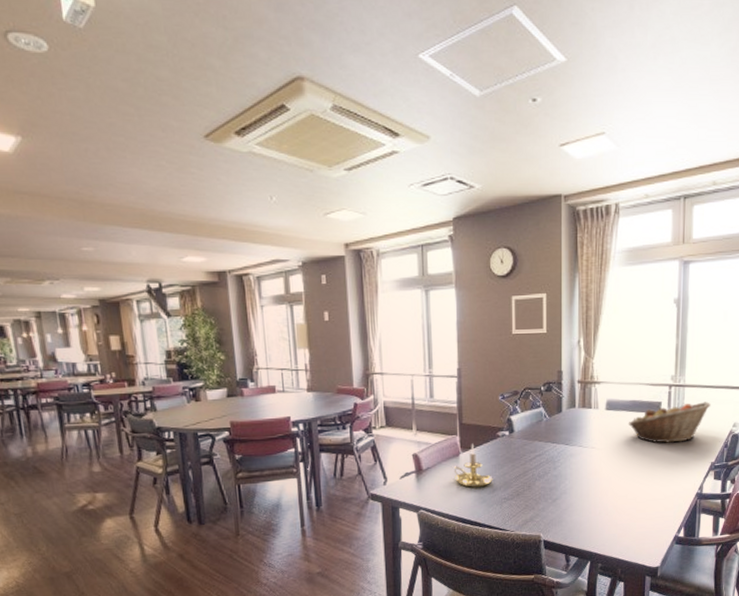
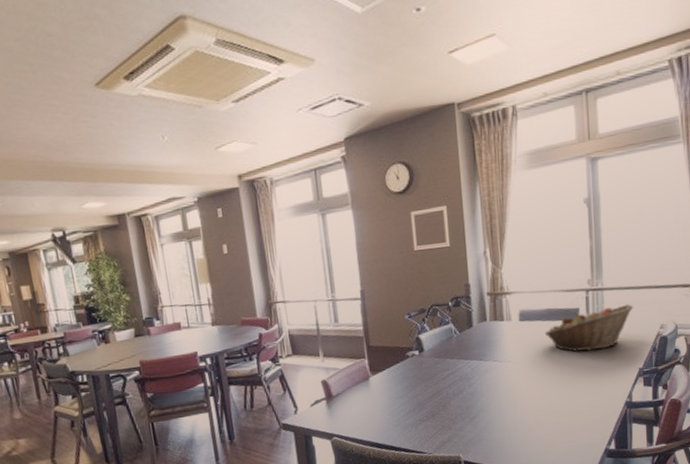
candle holder: present [452,443,493,487] -> none [363,365,406,411]

